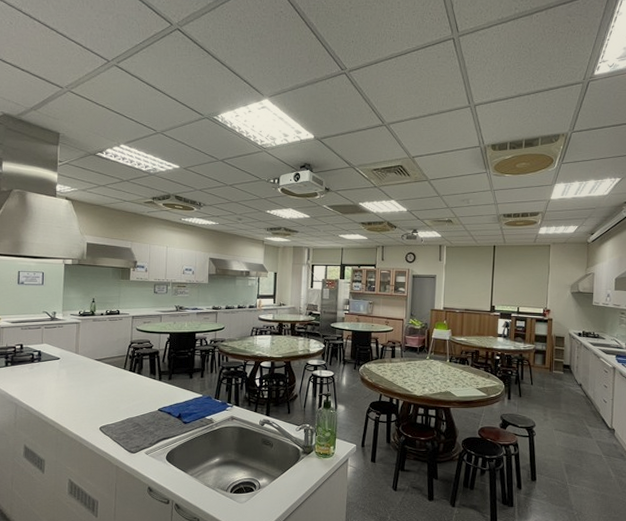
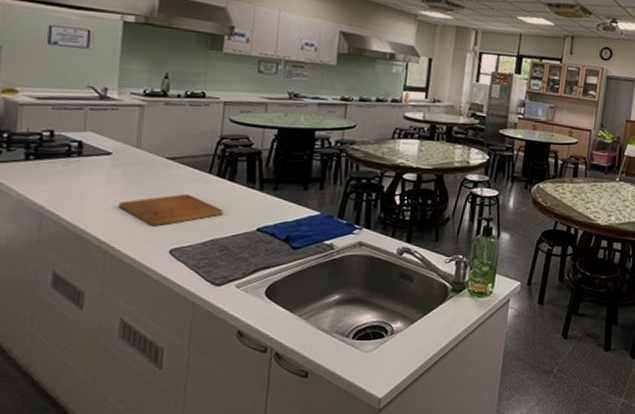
cutting board: none [66,385,134,410] -> present [119,193,223,227]

